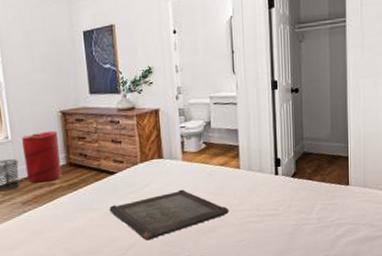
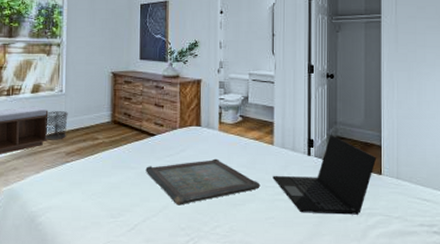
laundry hamper: present [22,130,63,183] -> none [74,89,107,136]
laptop: none [241,151,344,232] -> present [272,135,377,215]

